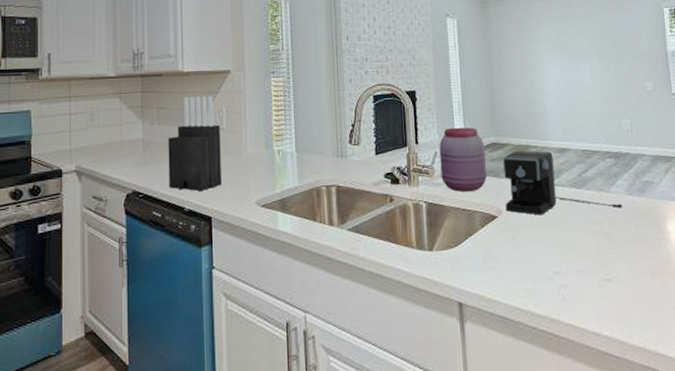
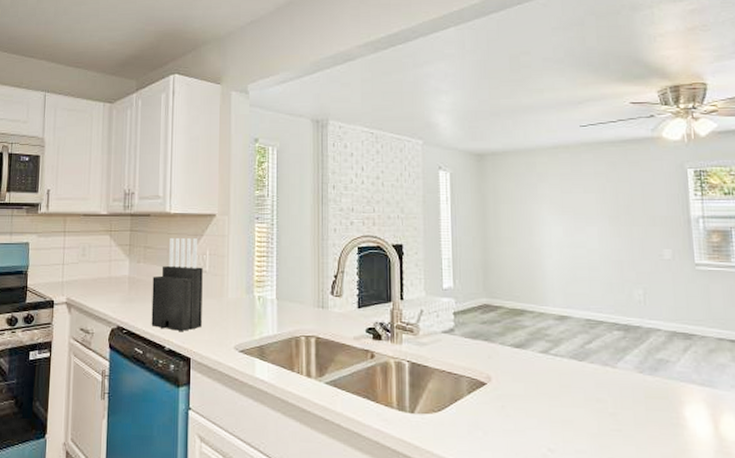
jar: present [439,127,487,192] -> none [425,285,477,354]
coffee maker: present [503,150,623,215] -> none [495,314,631,387]

